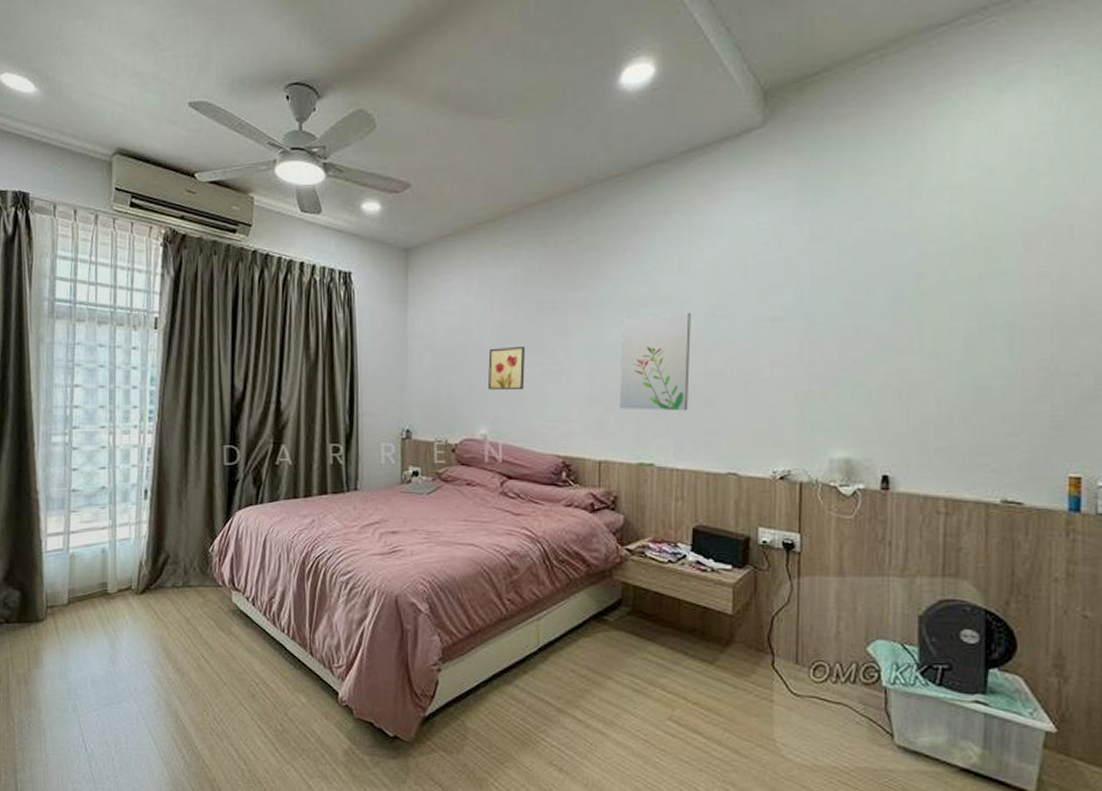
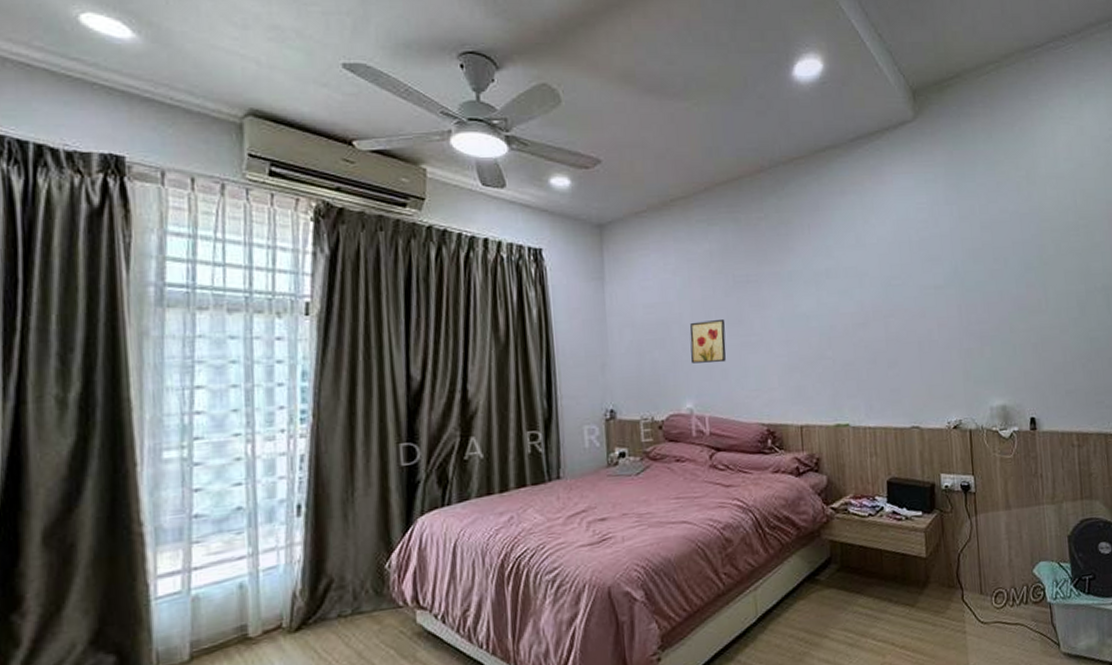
wall art: present [619,312,691,411] -> none [811,282,875,375]

